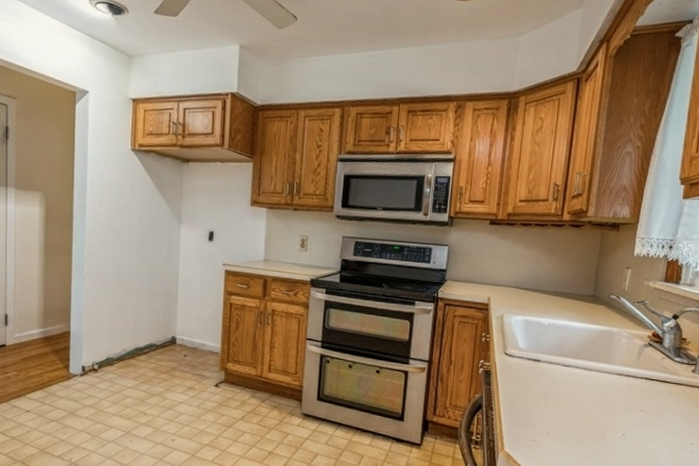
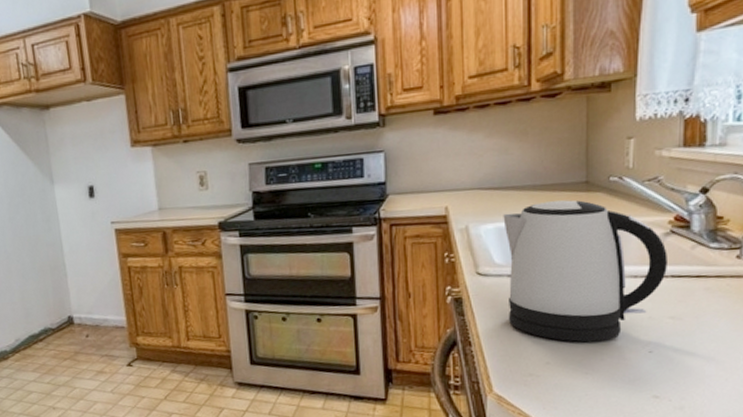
kettle: none [523,306,645,421] -> present [503,200,669,342]

